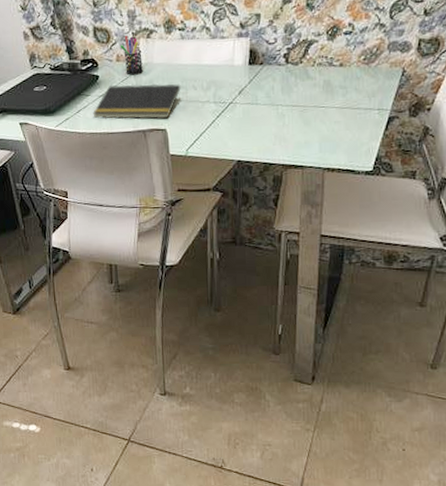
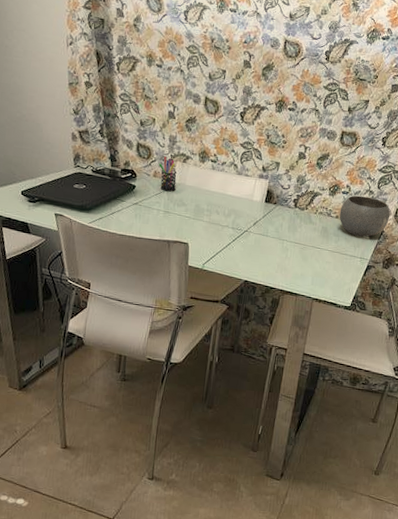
notepad: present [93,84,181,120] -> none [125,196,206,235]
bowl: none [344,31,410,83] -> present [339,195,390,237]

